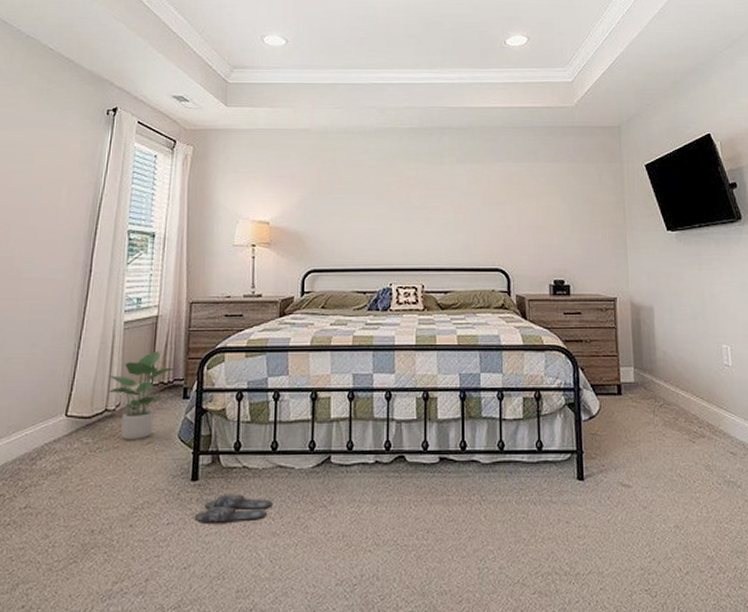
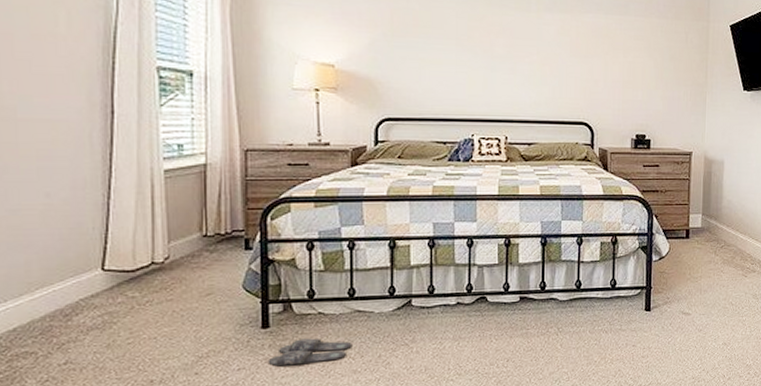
potted plant: present [108,351,176,441] -> none [150,201,234,293]

